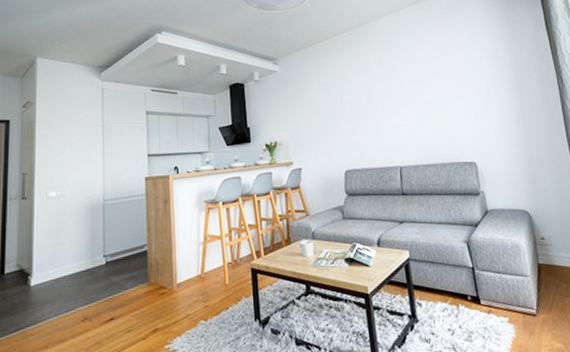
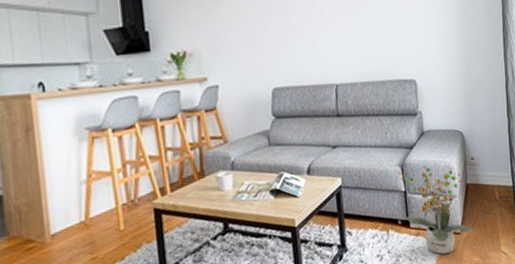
potted plant: none [464,244,551,336] -> present [398,166,473,255]

